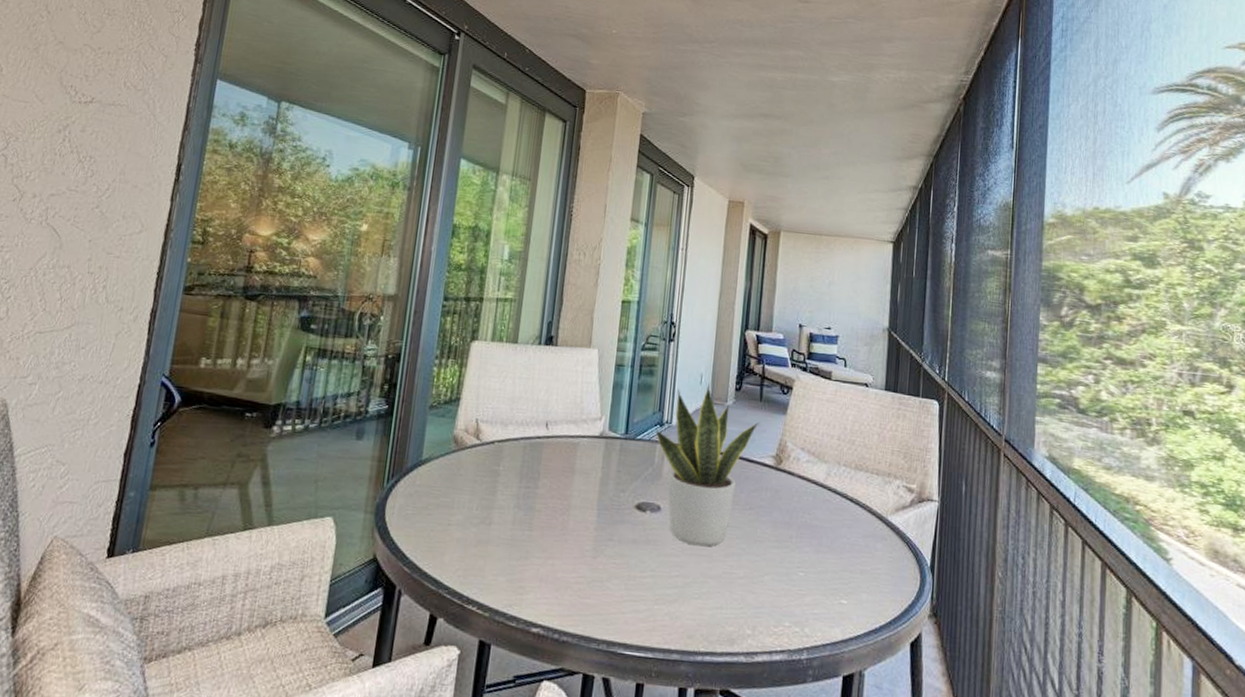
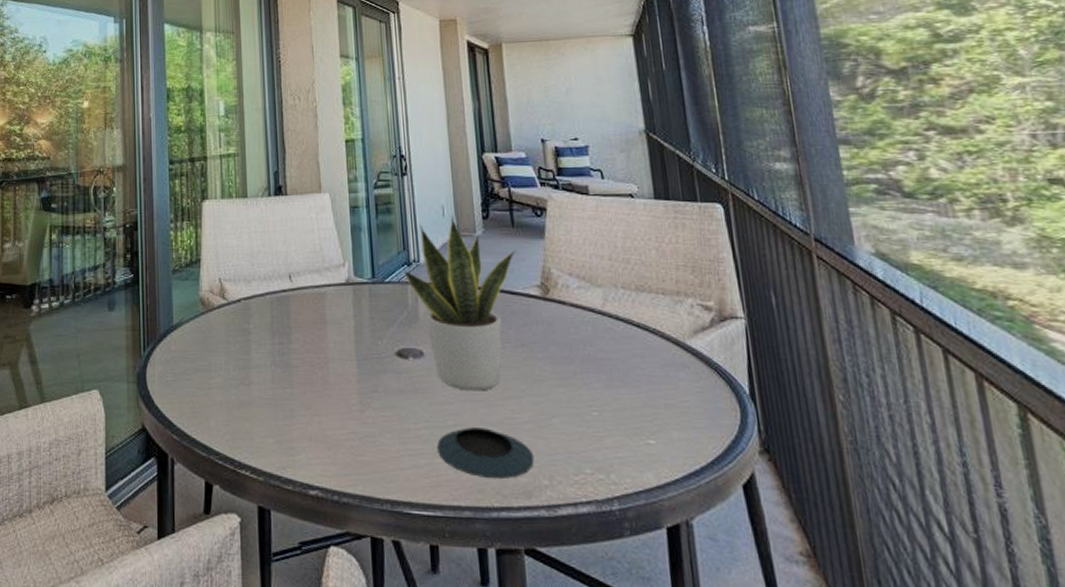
saucer: none [658,579,743,628] -> present [437,427,535,480]

